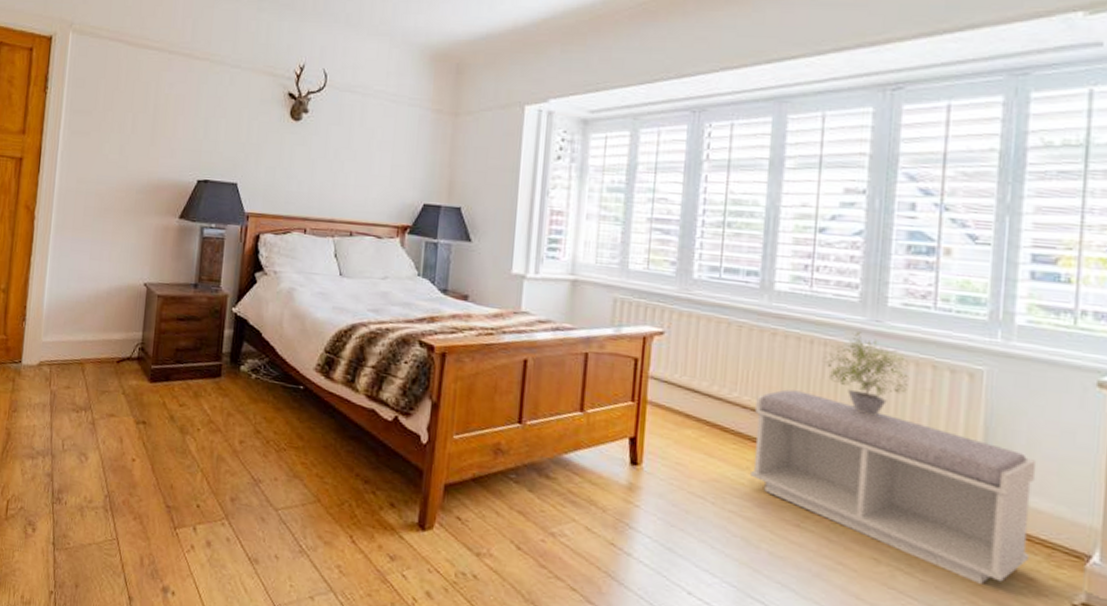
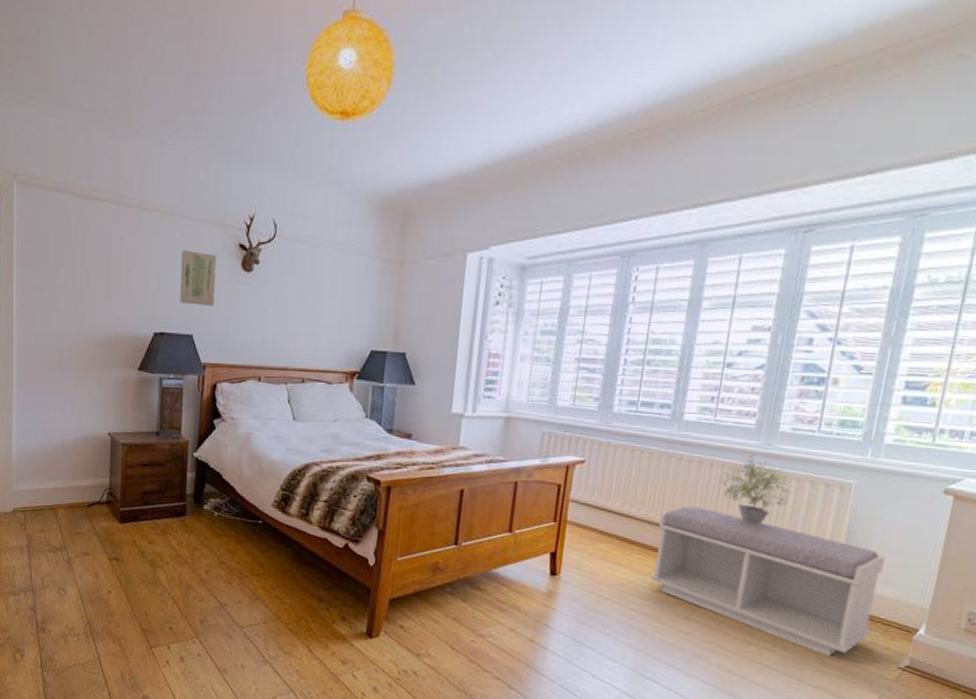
wall art: none [226,98,265,155] -> present [180,250,217,306]

